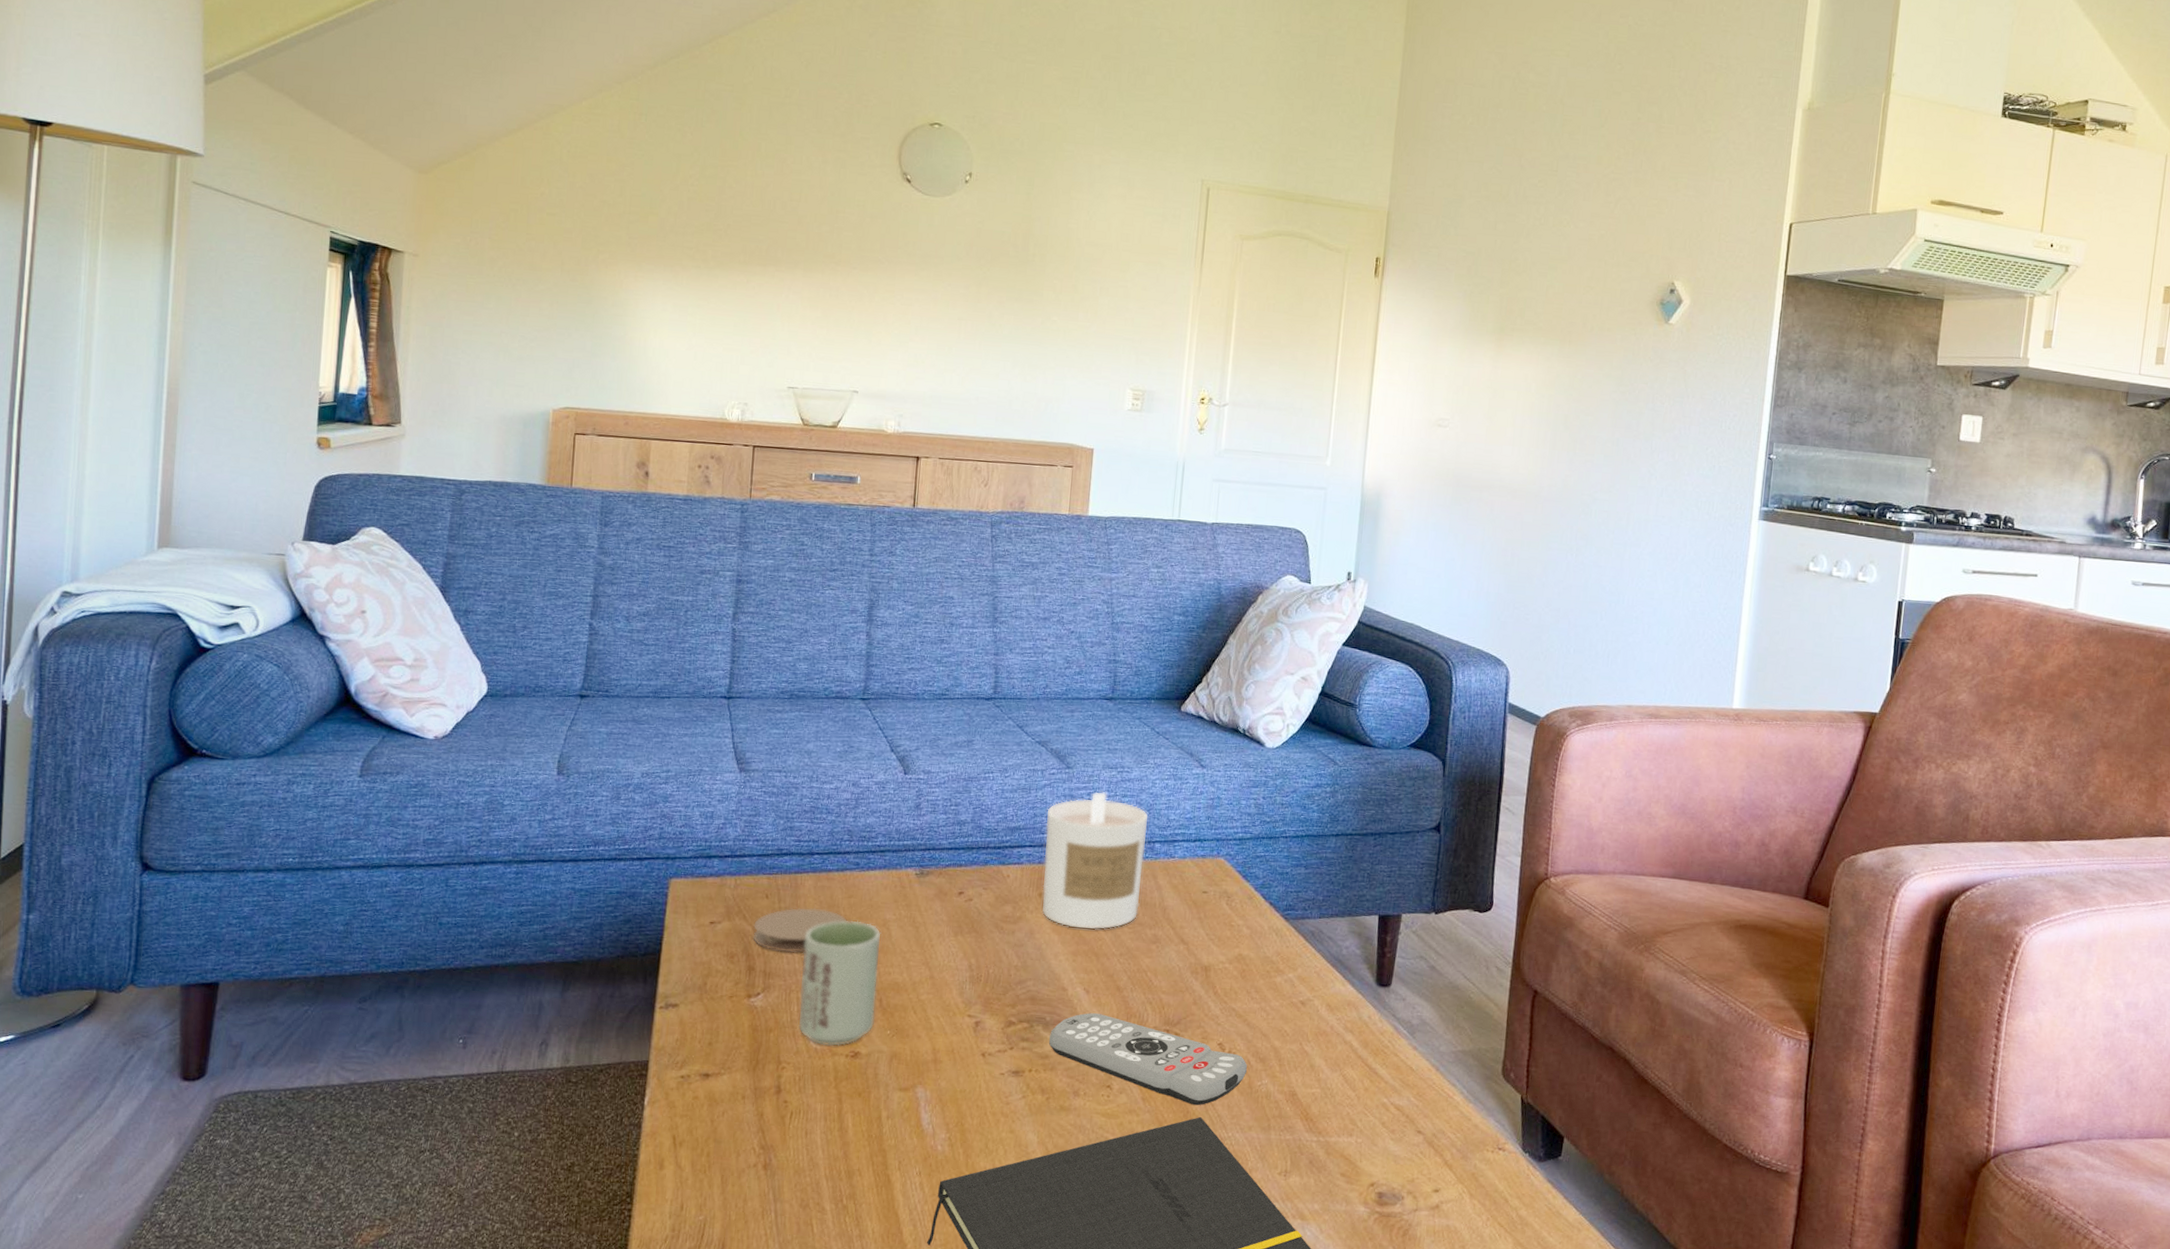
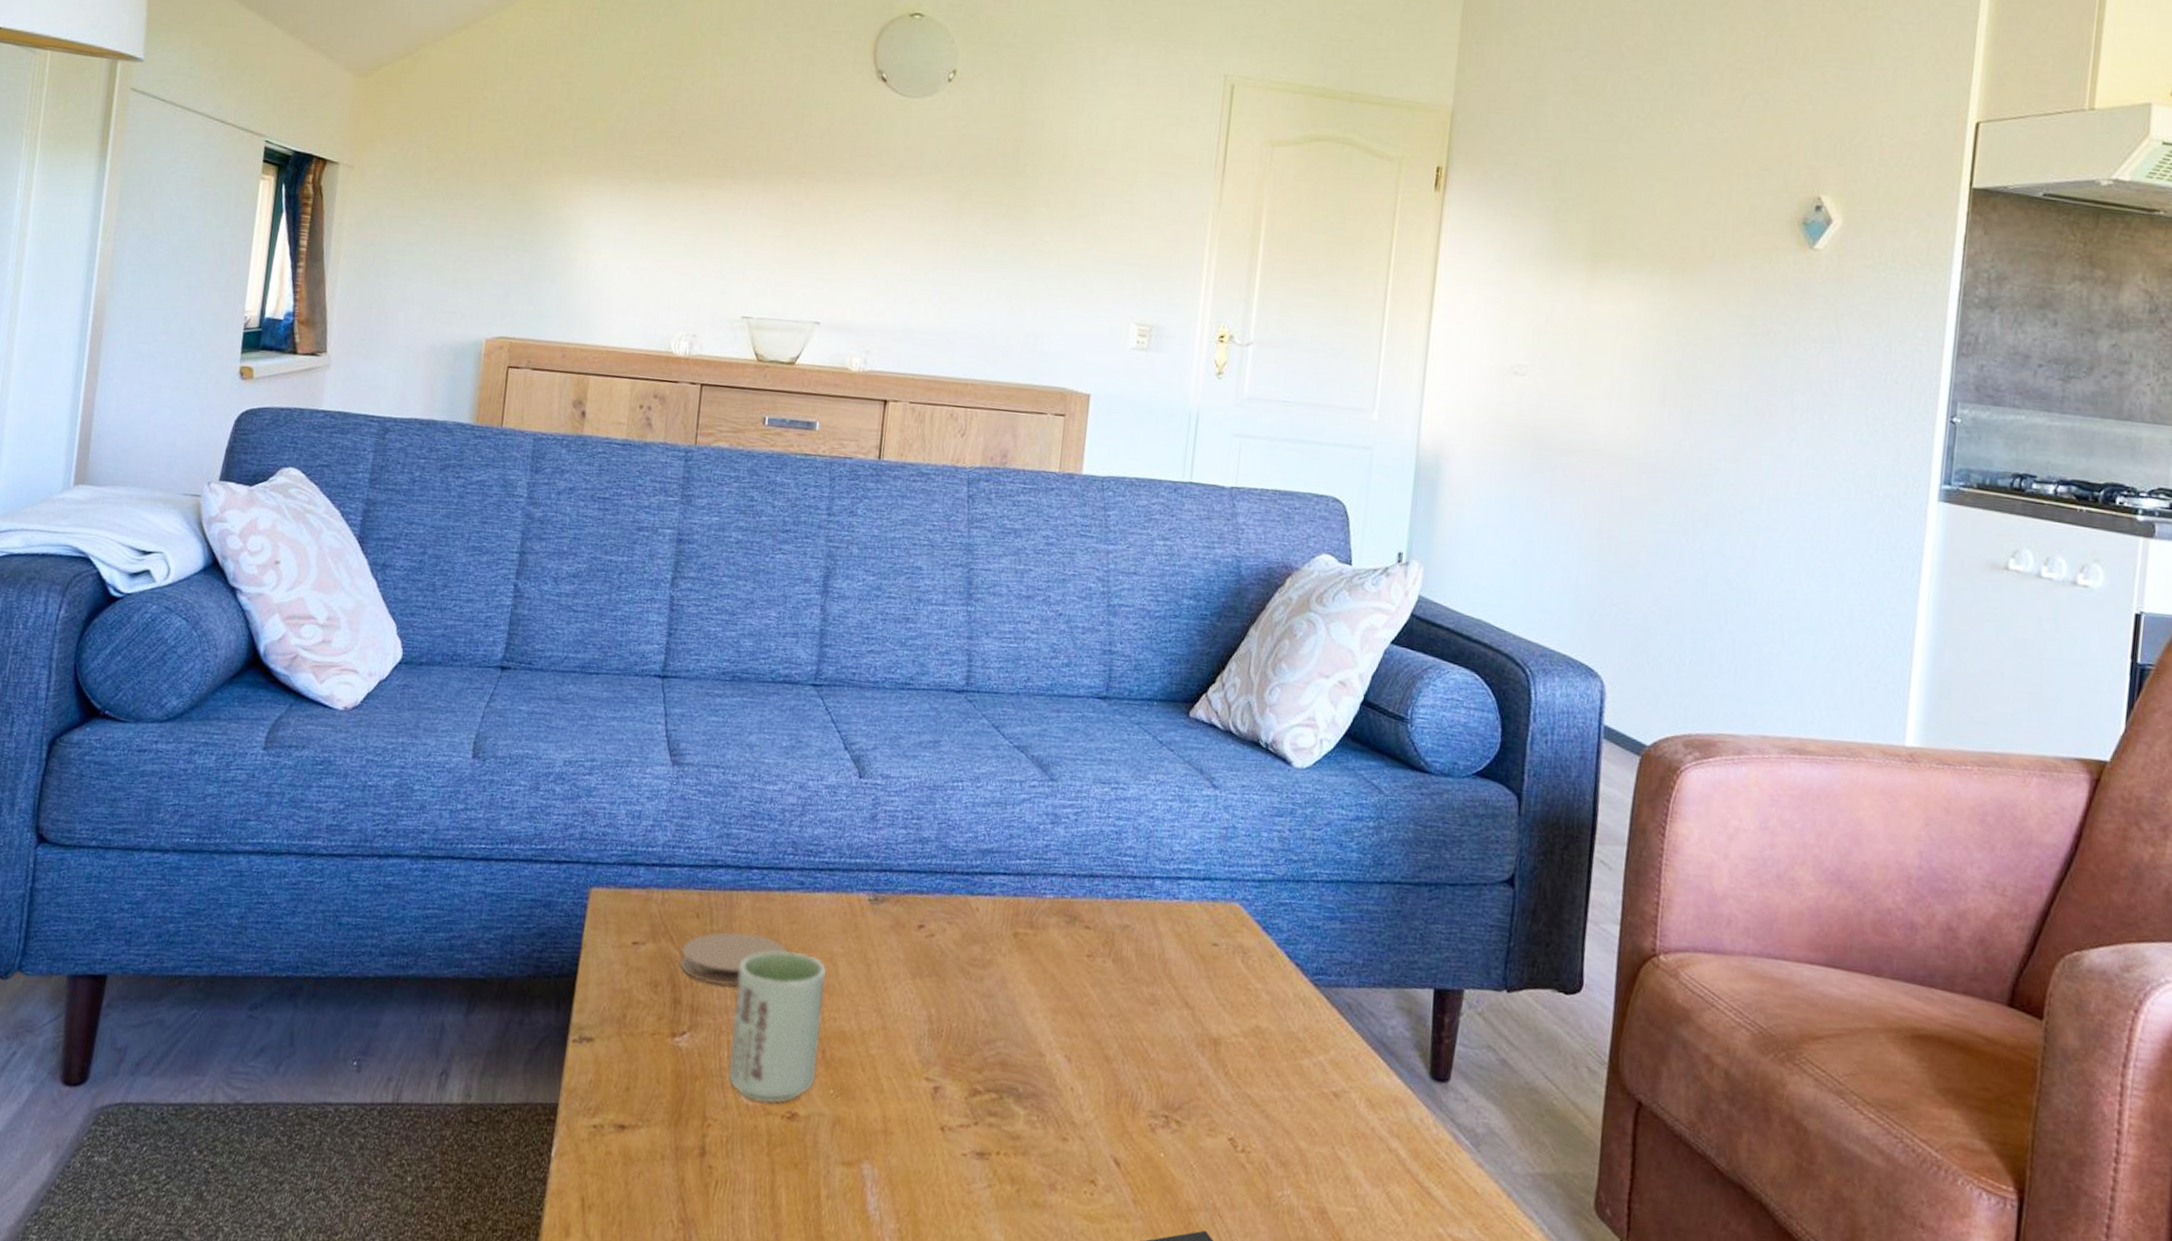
candle: present [1042,792,1148,930] -> none [1017,812,1148,983]
remote control: present [1049,1013,1247,1106] -> none [1021,1086,1265,1216]

